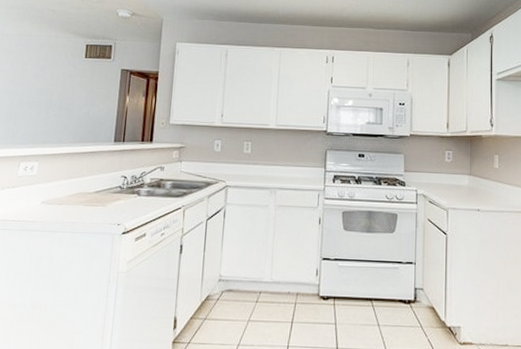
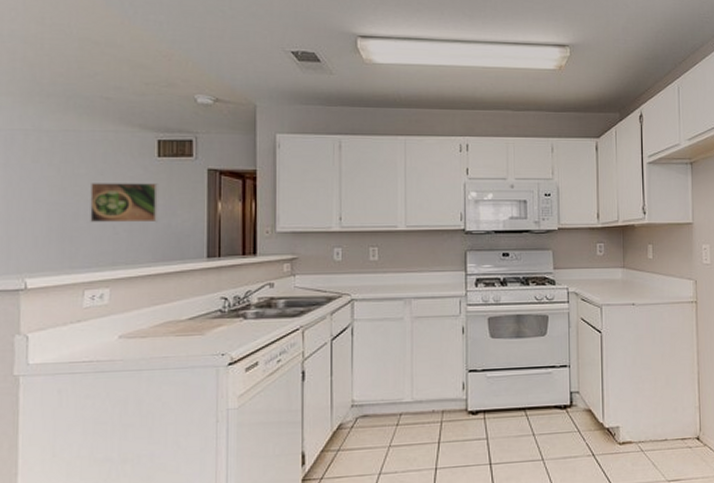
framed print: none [30,77,83,111] -> present [90,183,159,223]

